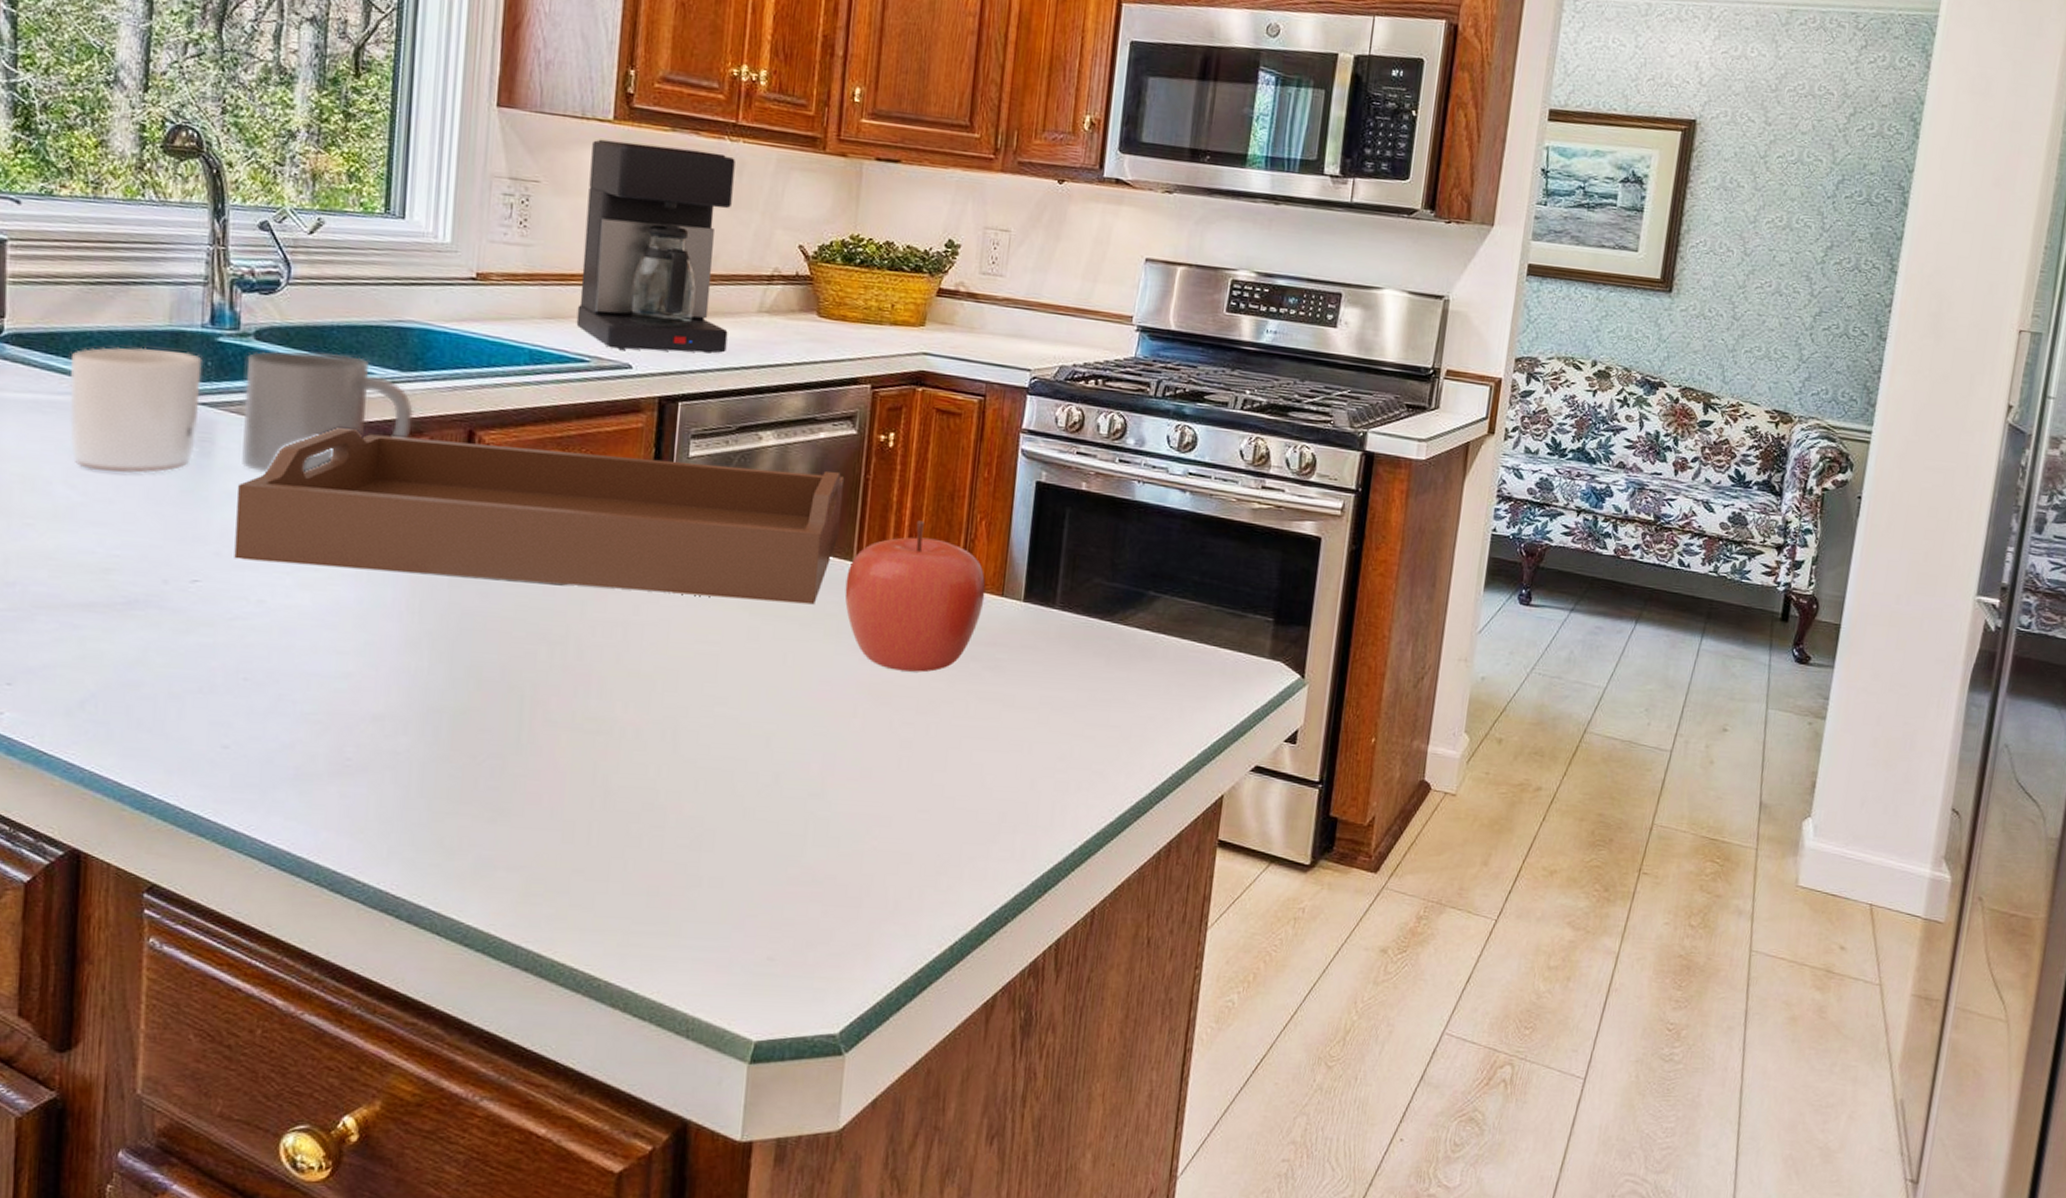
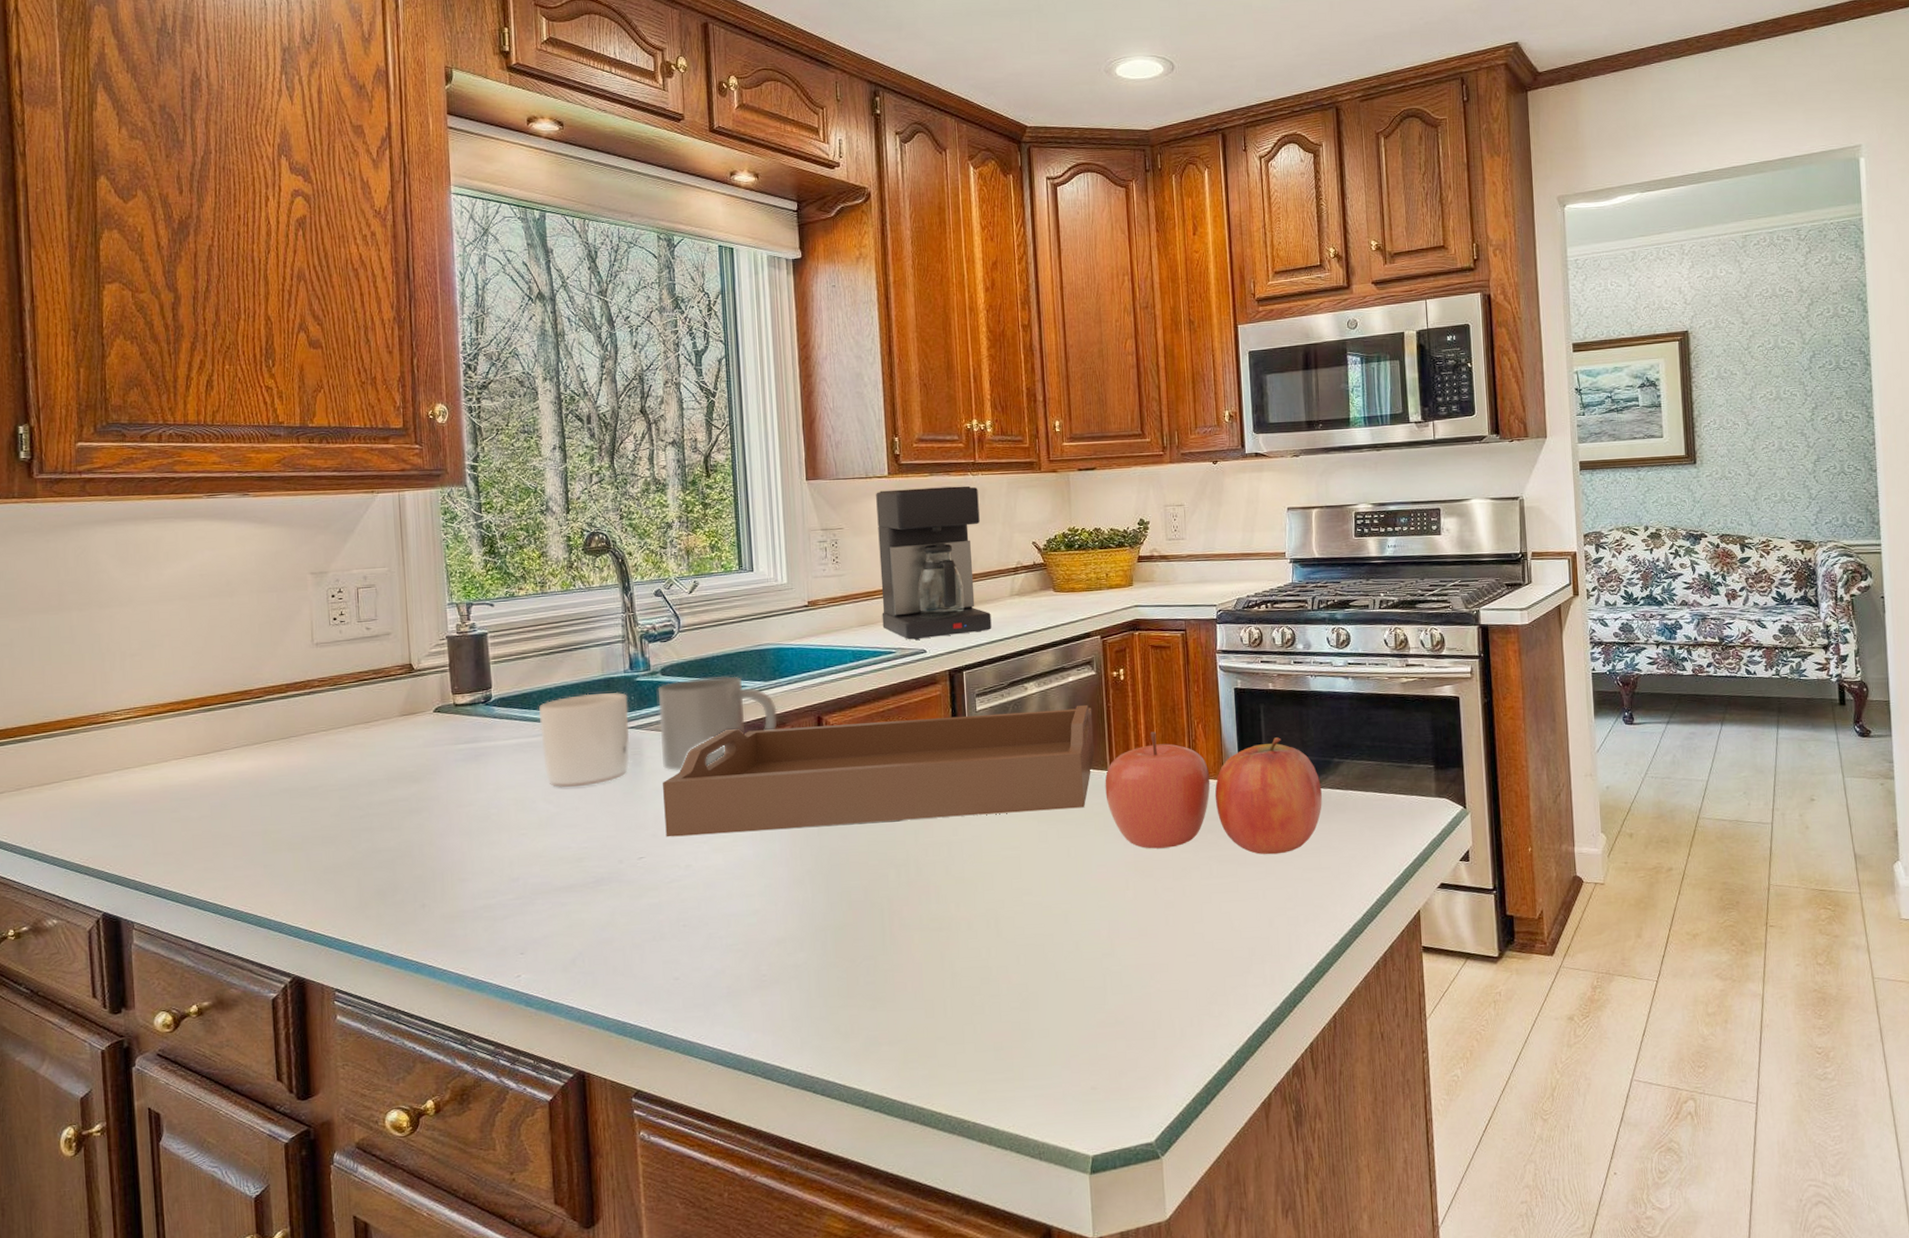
fruit: none [987,553,1127,701] -> present [1214,737,1322,855]

